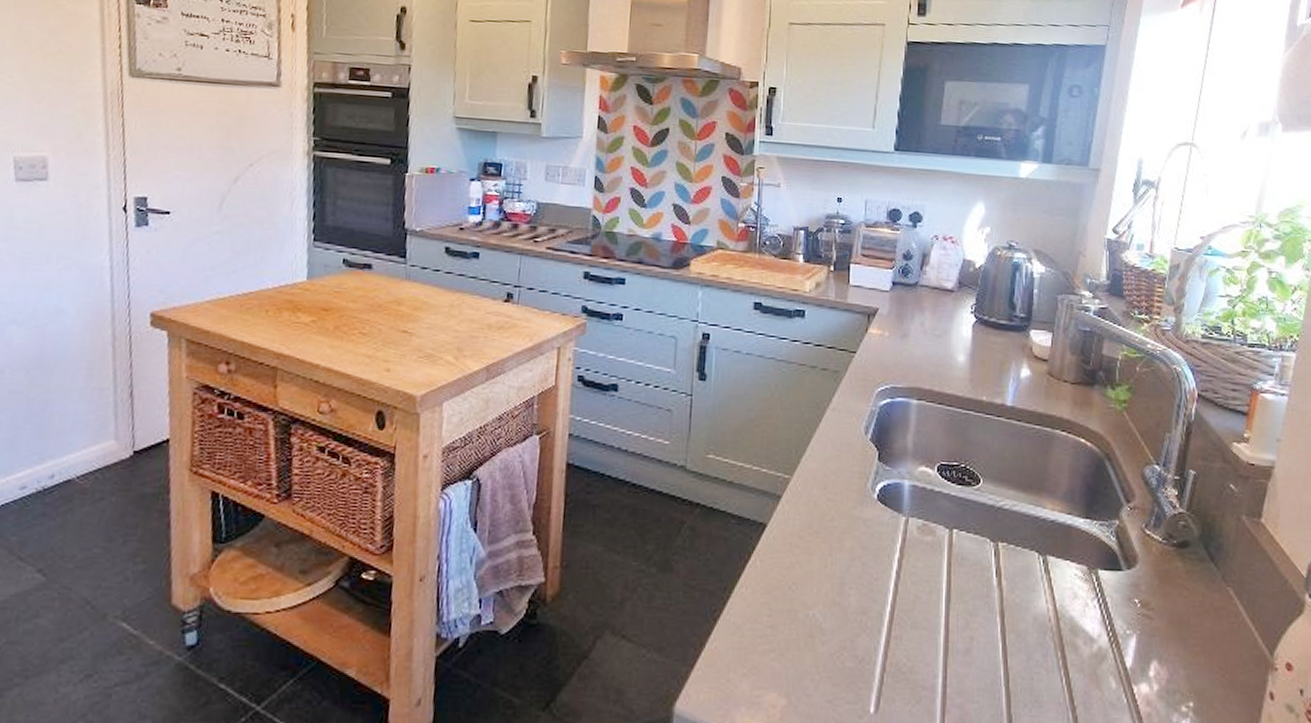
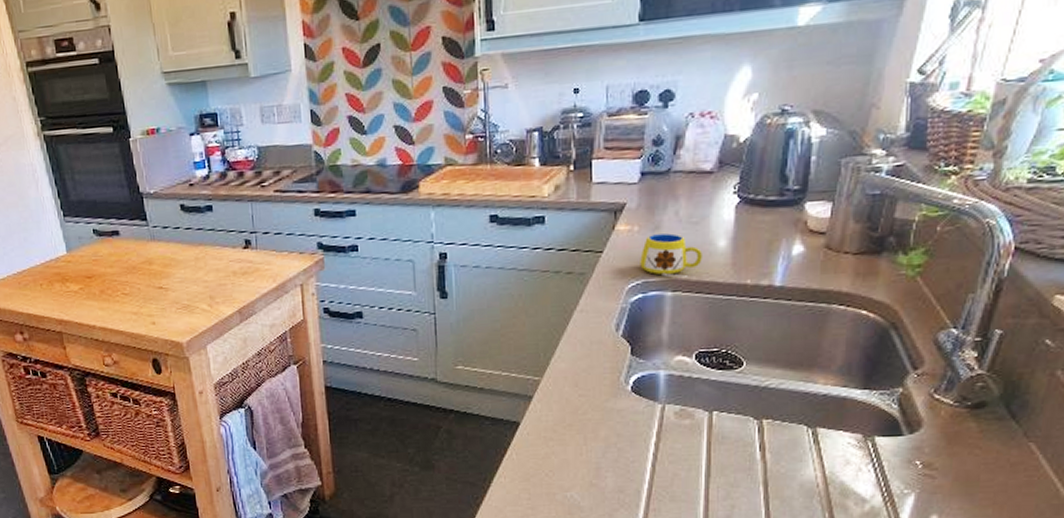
mug: none [889,342,944,389] -> present [640,233,702,279]

